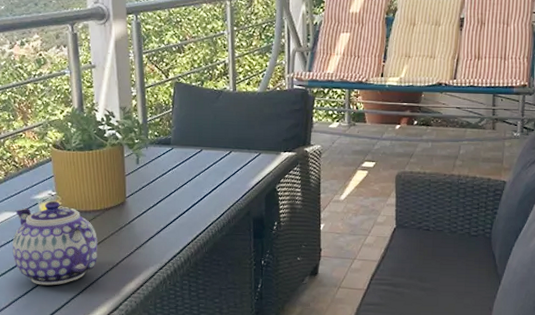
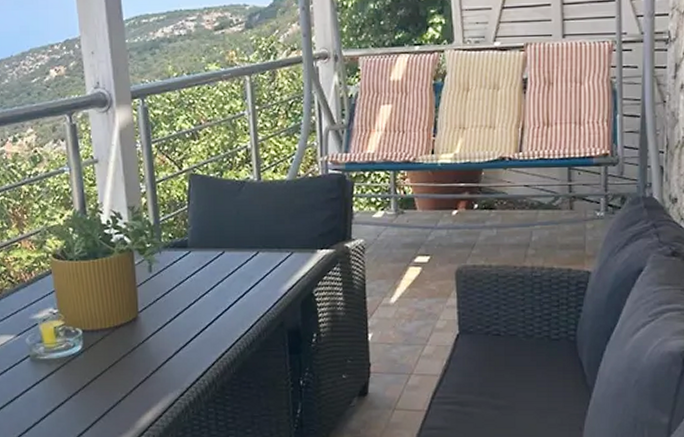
teapot: present [12,200,97,286] -> none [10,319,108,420]

